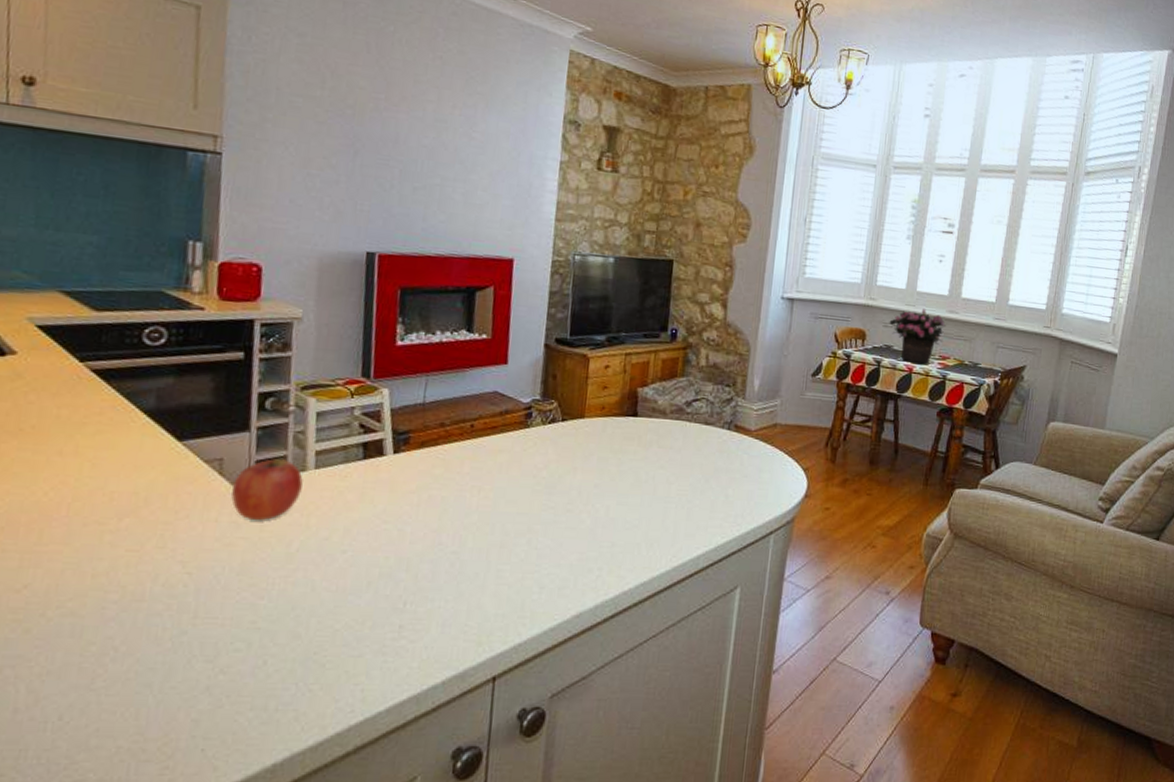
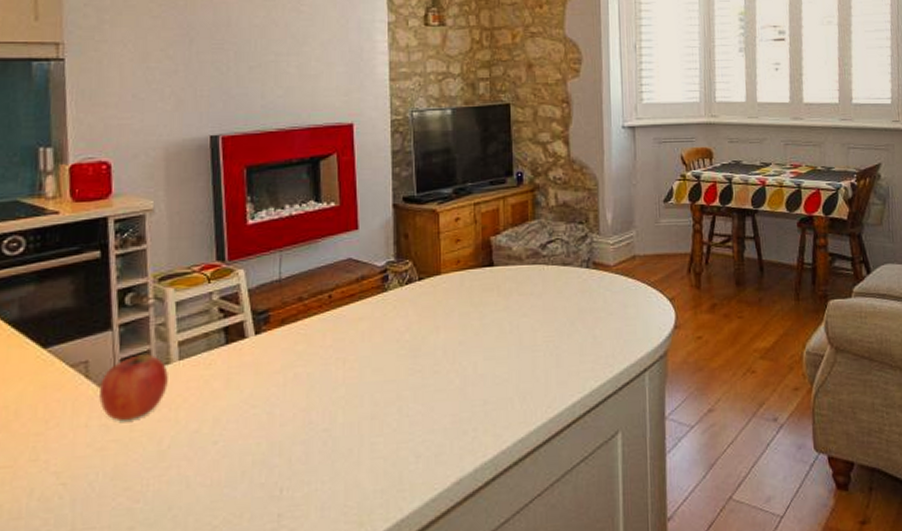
potted flower: present [889,309,946,365] -> none [734,119,792,177]

